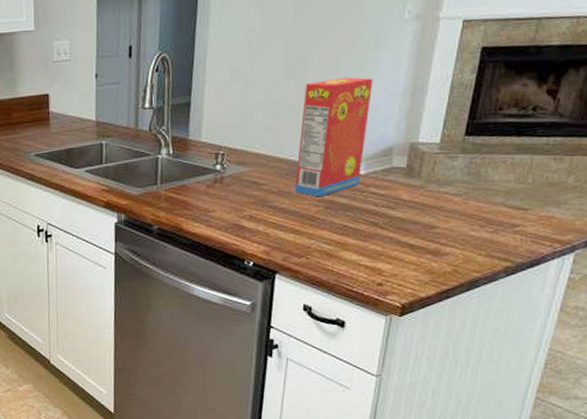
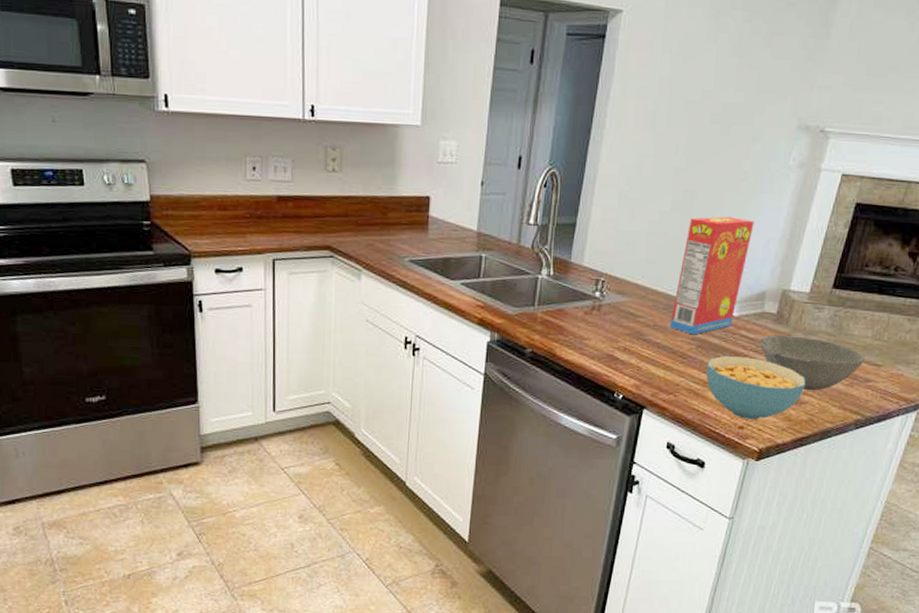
cereal bowl: none [337,213,445,275] -> present [706,356,806,419]
bowl: none [391,187,509,242] -> present [759,334,865,391]

